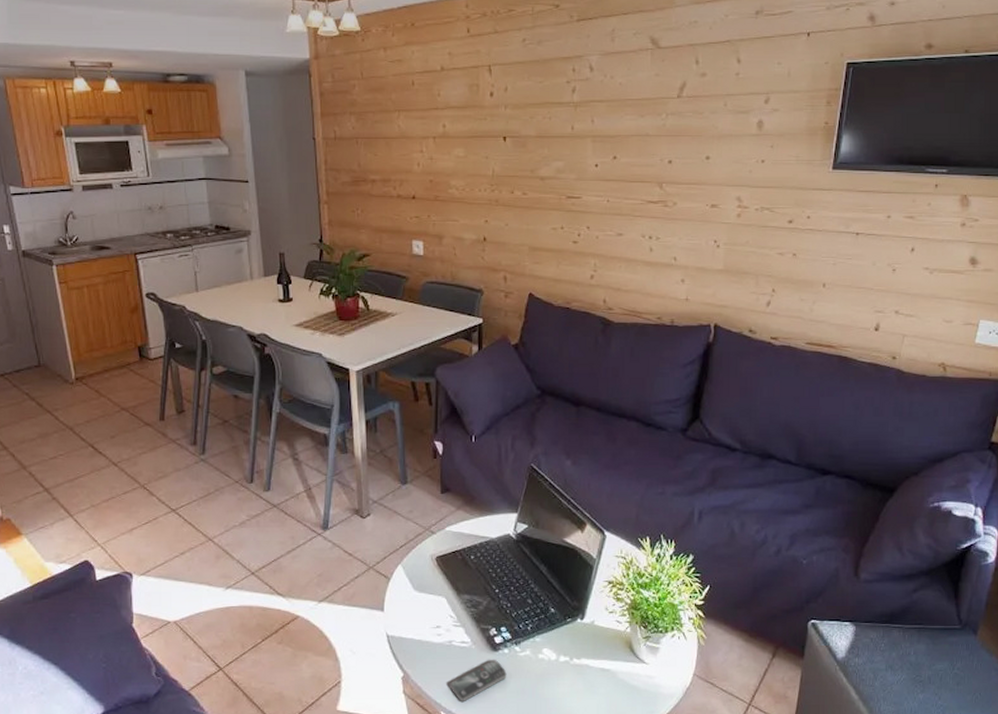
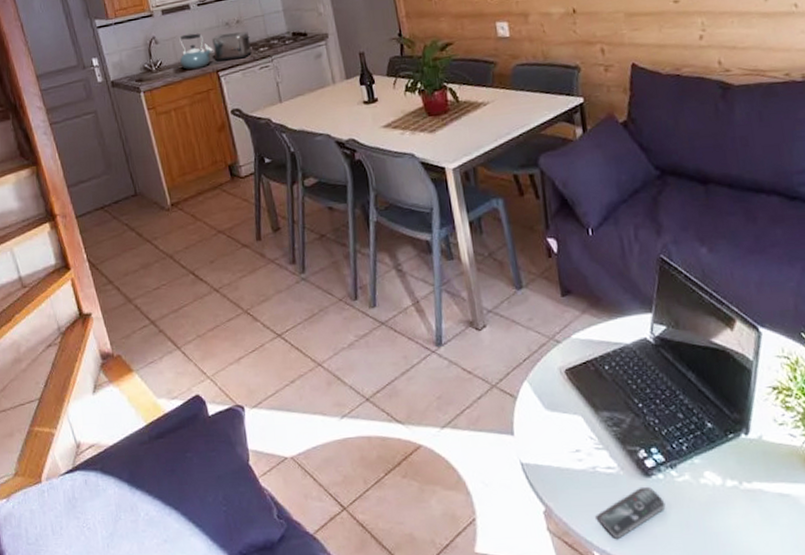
kettle: none [96,213,133,250] -> present [179,33,213,70]
toaster: none [133,217,172,244] -> present [212,31,251,62]

